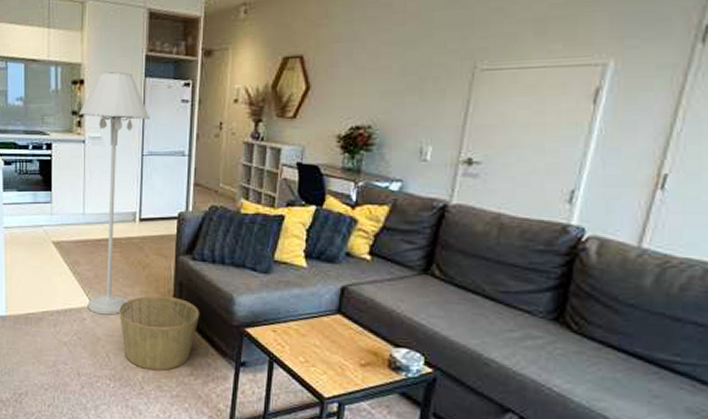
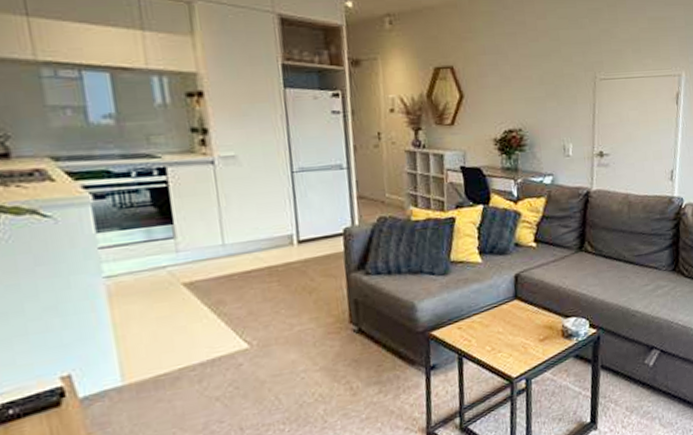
floor lamp: present [78,71,150,315] -> none [200,81,297,355]
basket: present [119,295,200,371] -> none [285,317,382,401]

